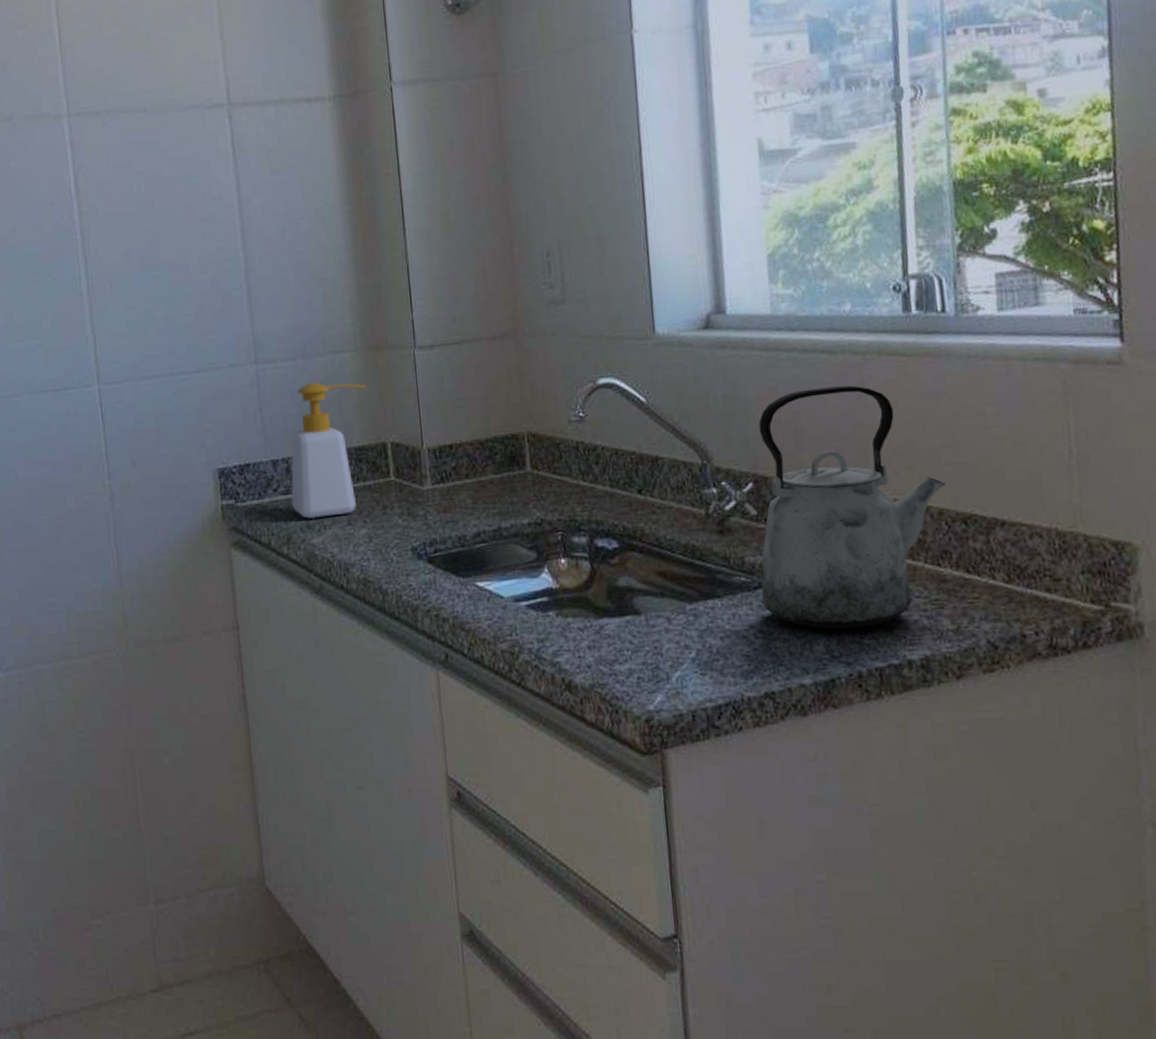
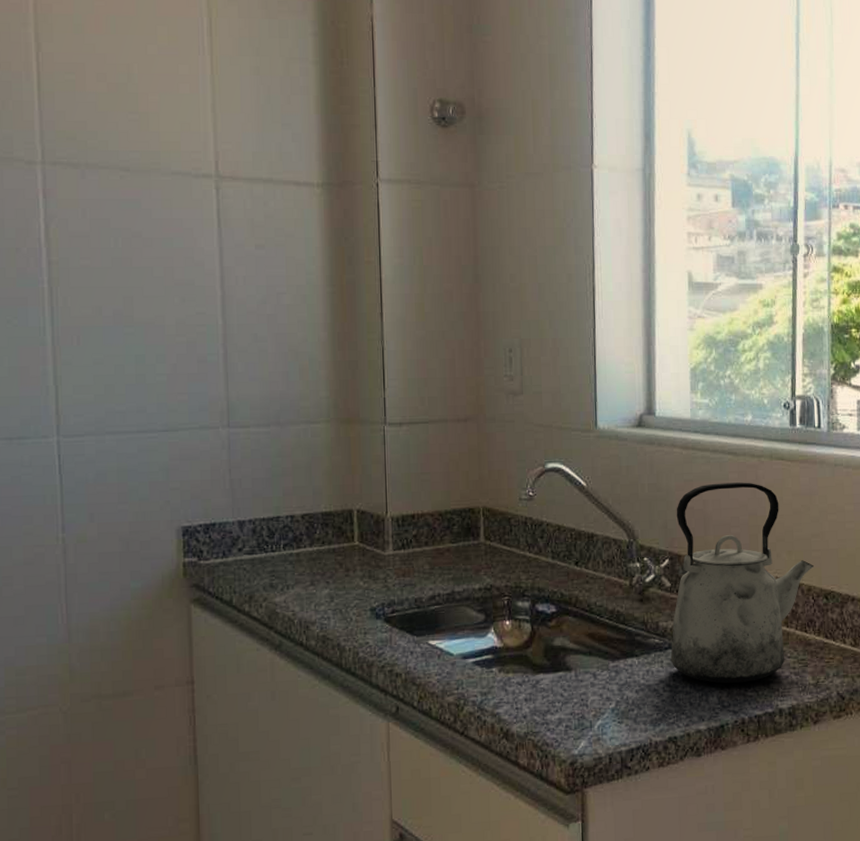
soap bottle: present [290,382,366,519] -> none [256,449,336,579]

